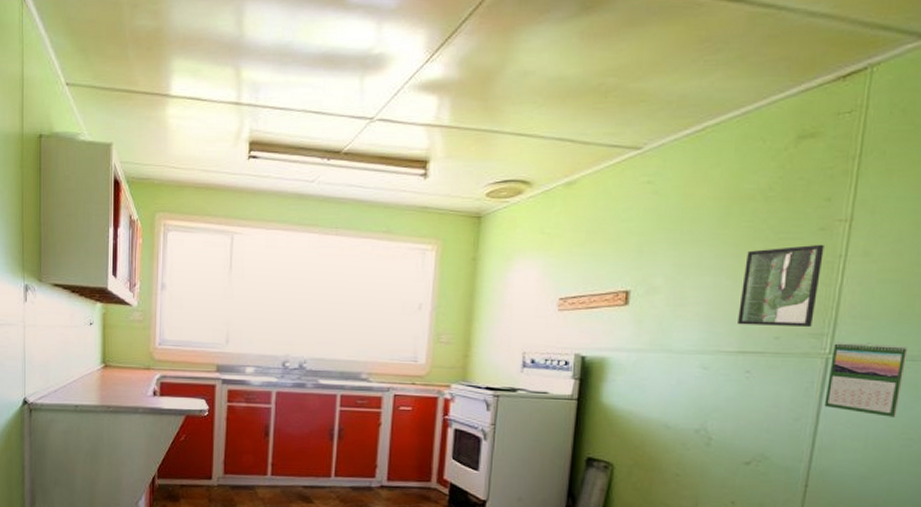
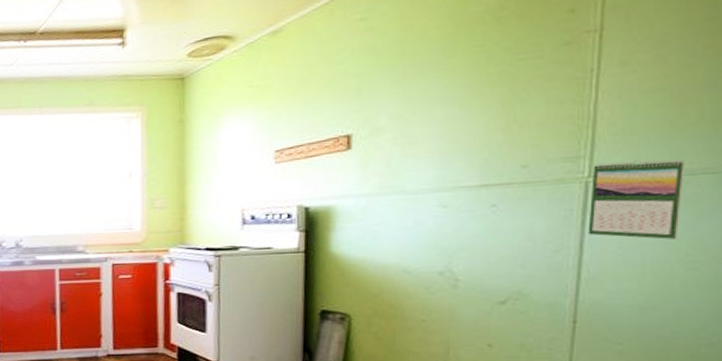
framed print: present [738,244,824,327] -> none [477,59,572,157]

